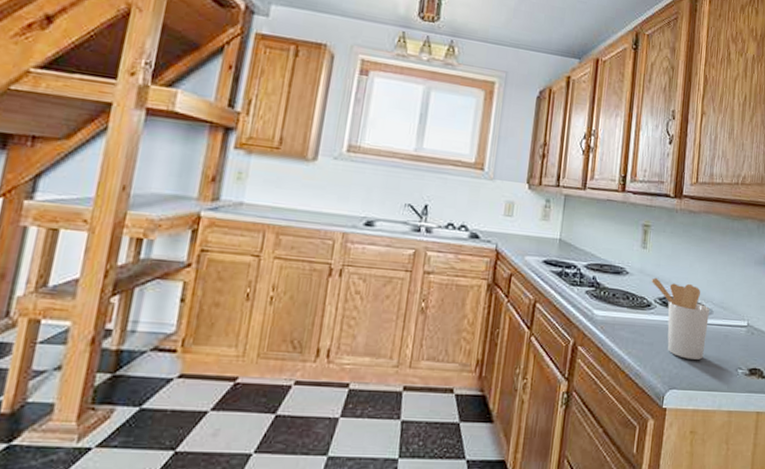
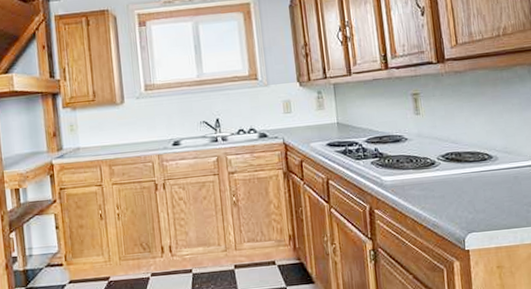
utensil holder: present [651,277,710,360] -> none [431,137,497,204]

